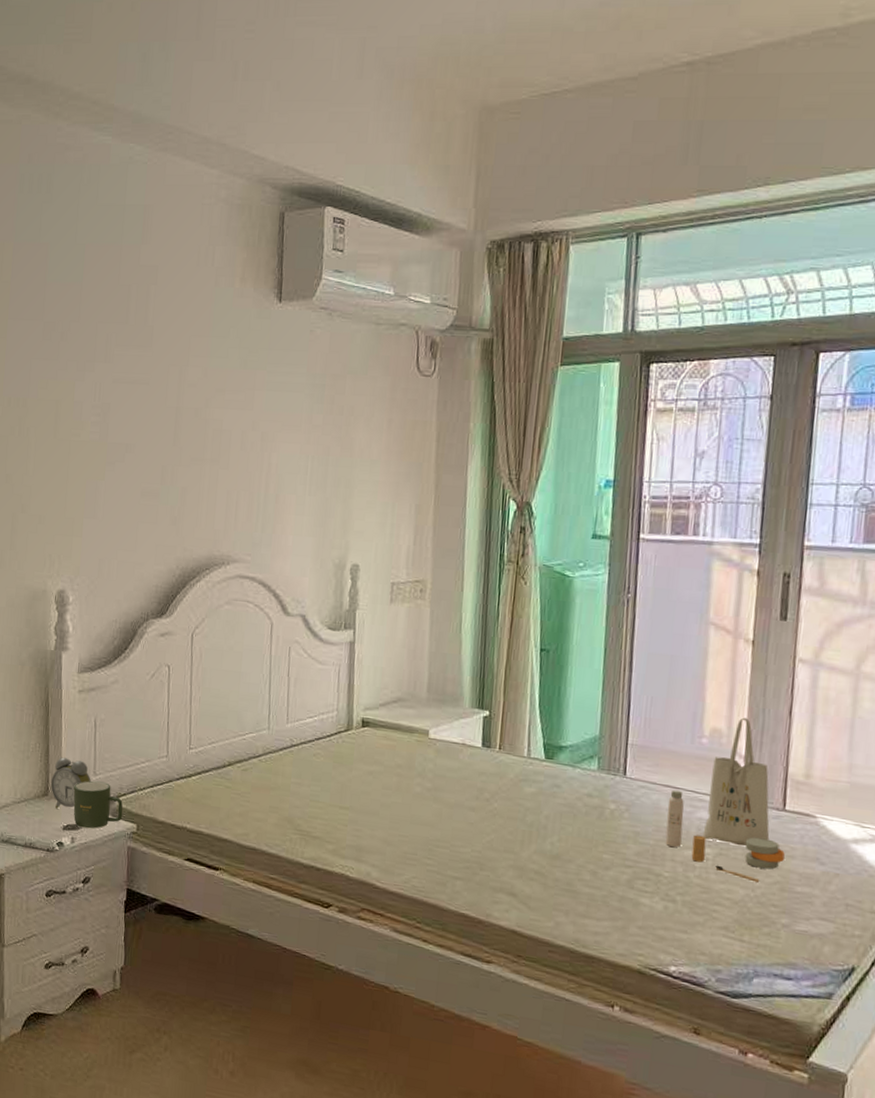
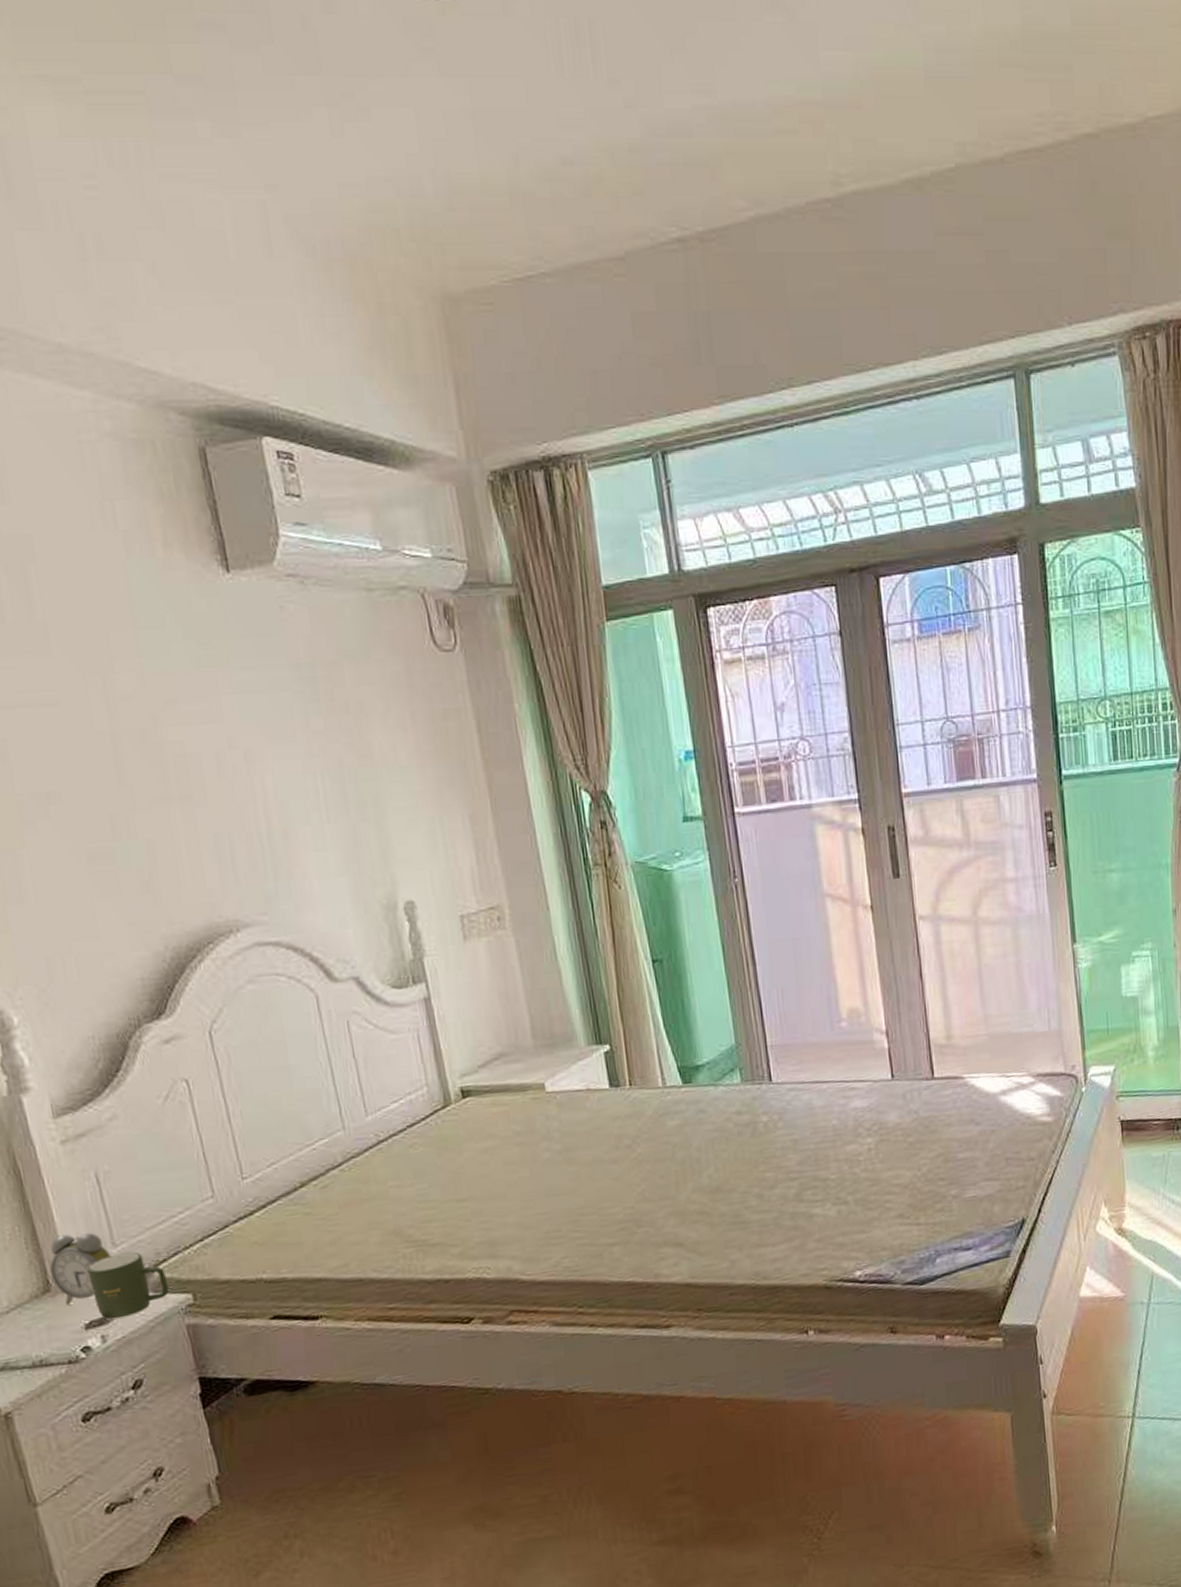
tote bag: present [665,717,785,883] -> none [820,990,942,1161]

